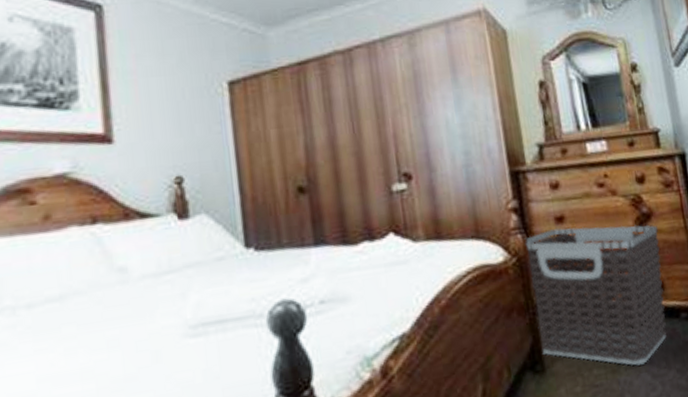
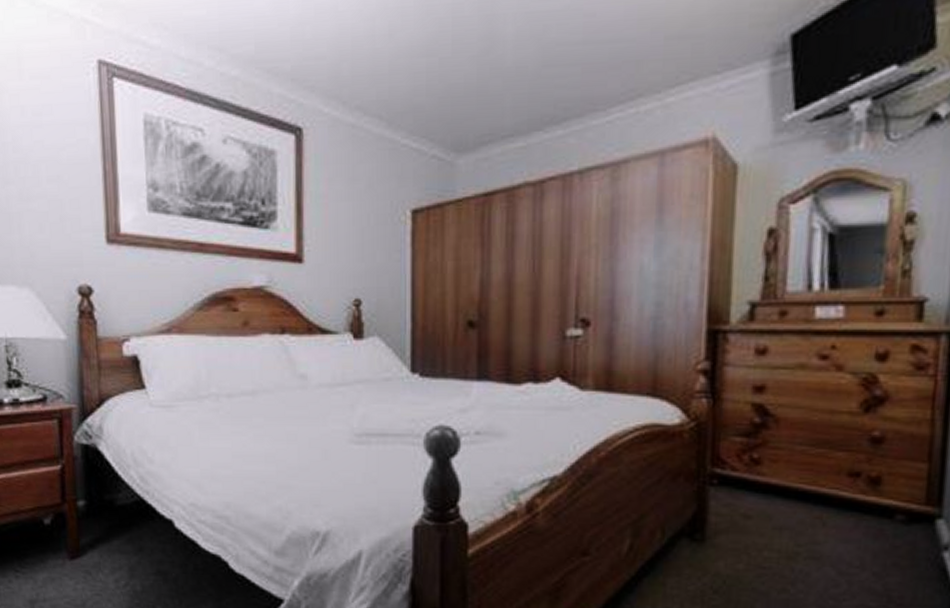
clothes hamper: present [524,224,667,366] -> none [705,399,891,558]

